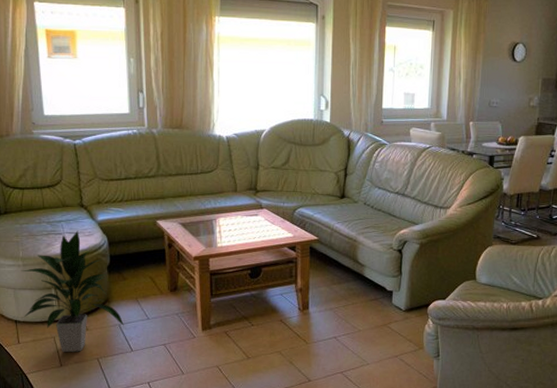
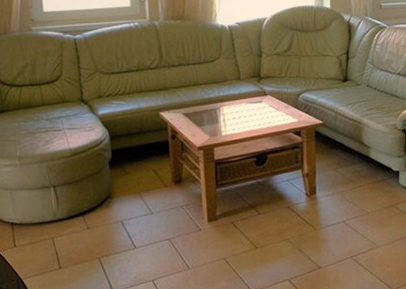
indoor plant: present [21,230,125,353] -> none [18,126,128,254]

